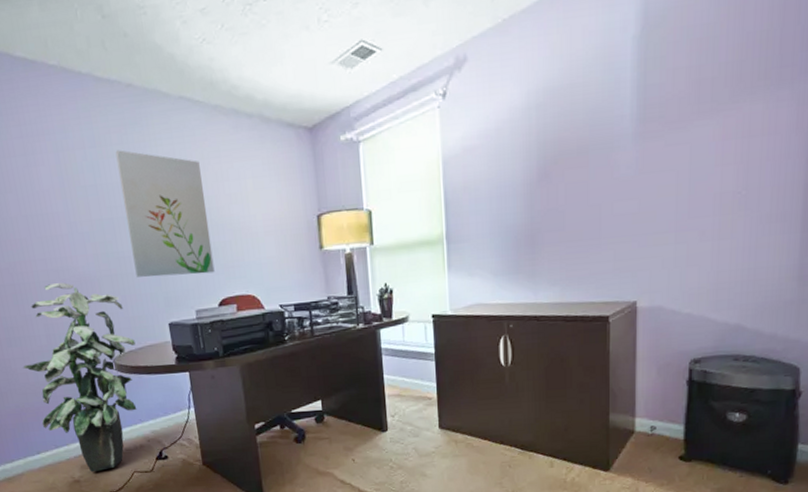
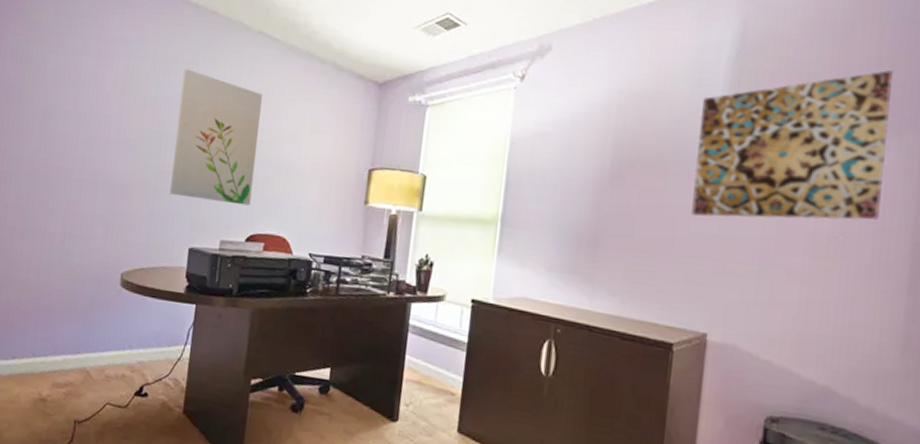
indoor plant: present [23,283,137,473] -> none [27,183,149,394]
wall art: none [612,20,784,199] -> present [691,70,893,220]

